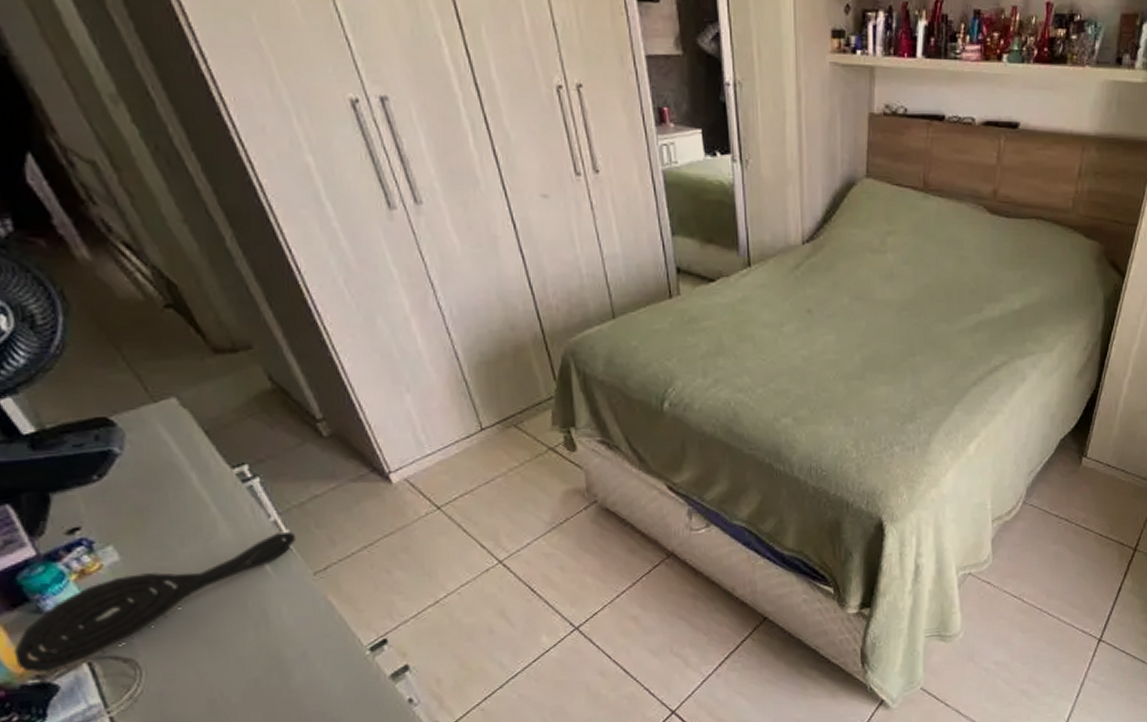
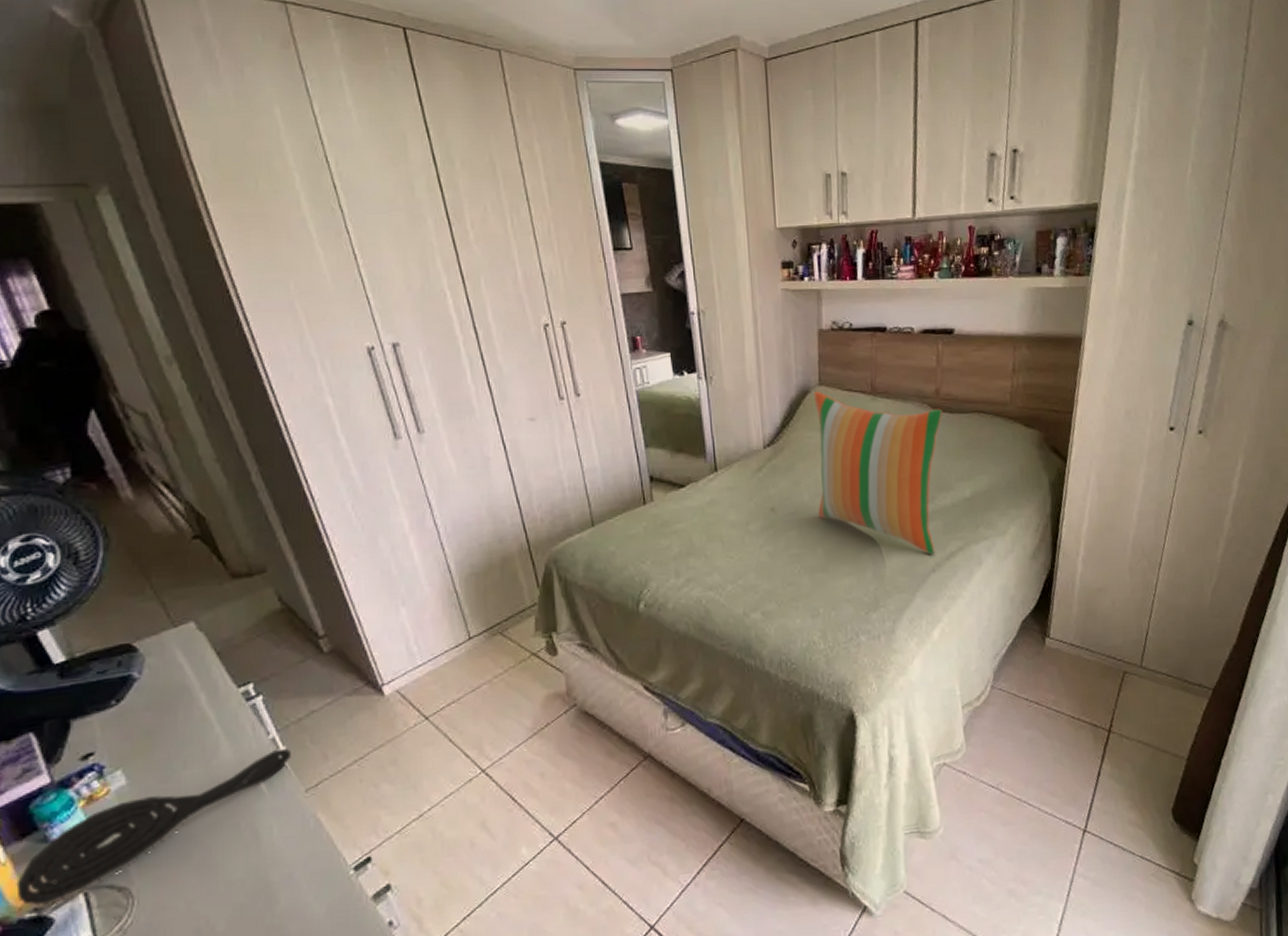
pillow: none [858,184,999,368] -> present [813,391,943,555]

